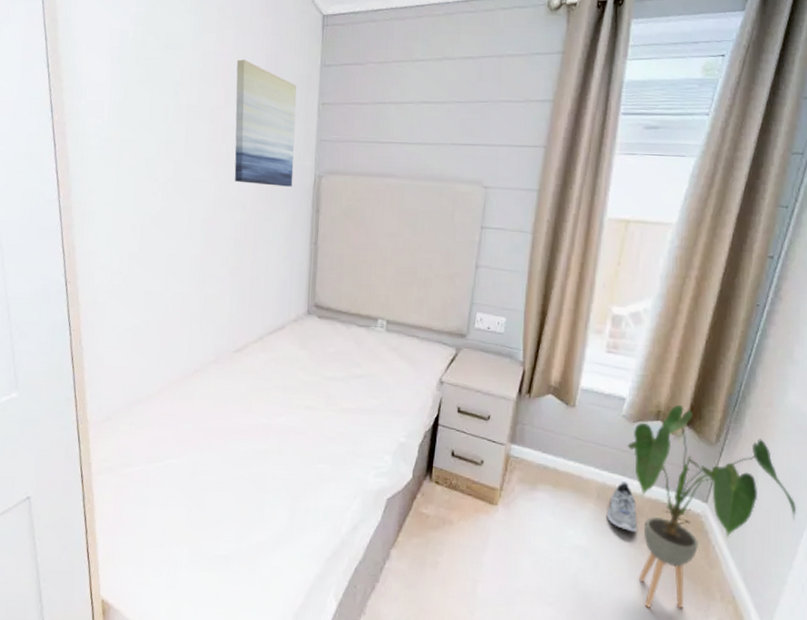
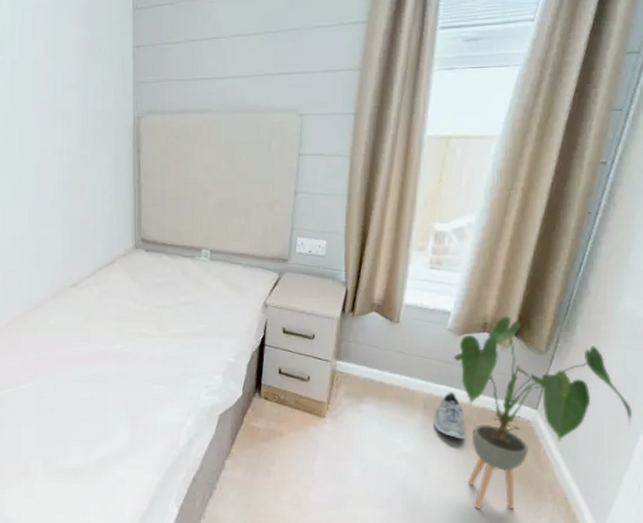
wall art: present [234,59,297,187] -> none [54,10,113,130]

